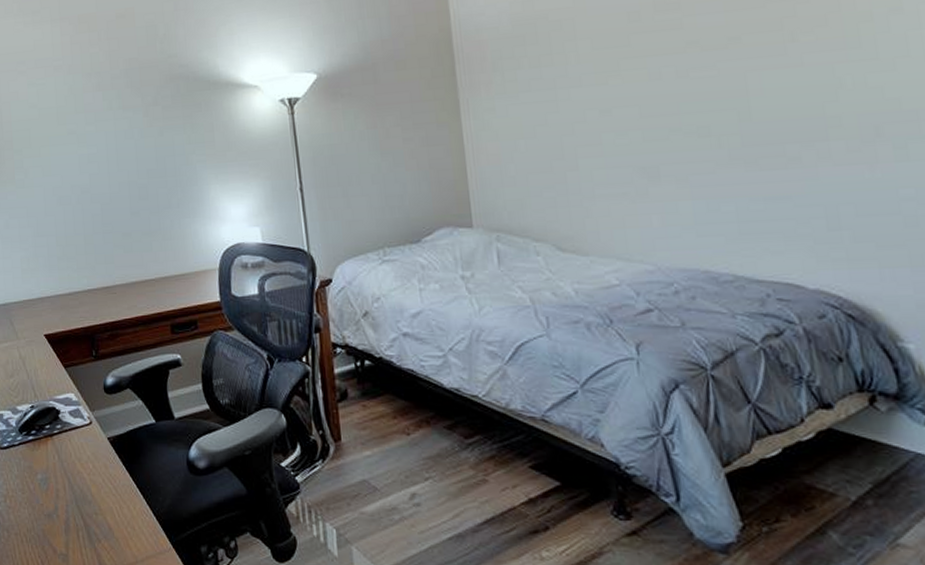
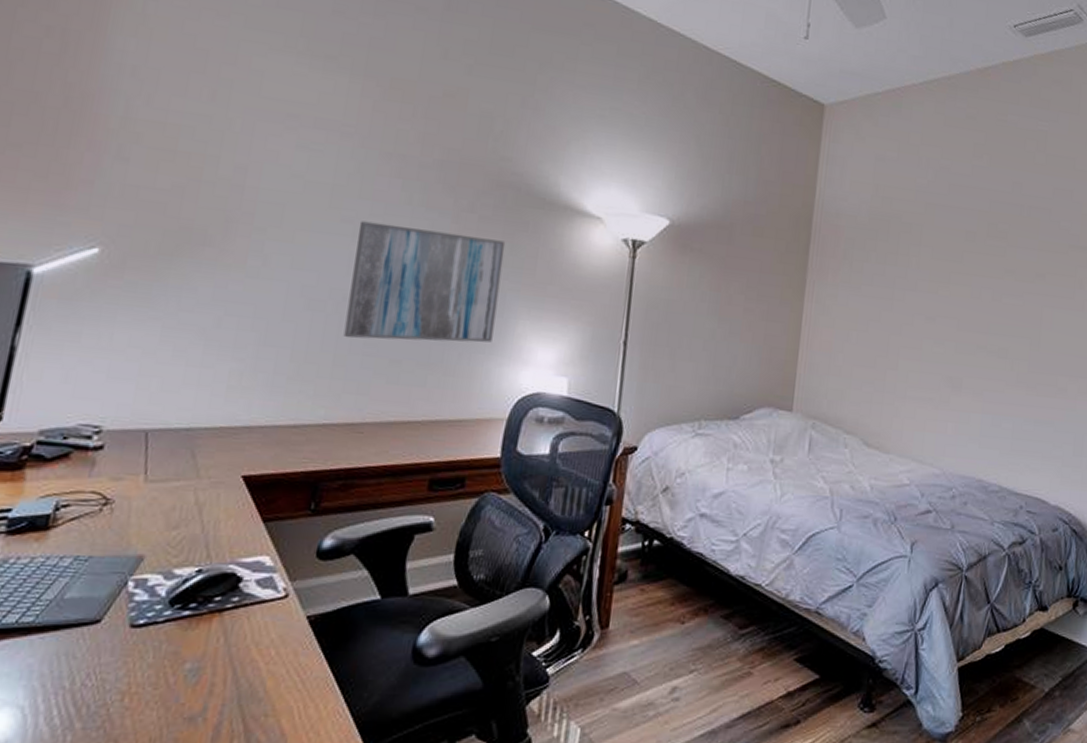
wall art: none [80,123,193,222] -> present [343,221,506,343]

